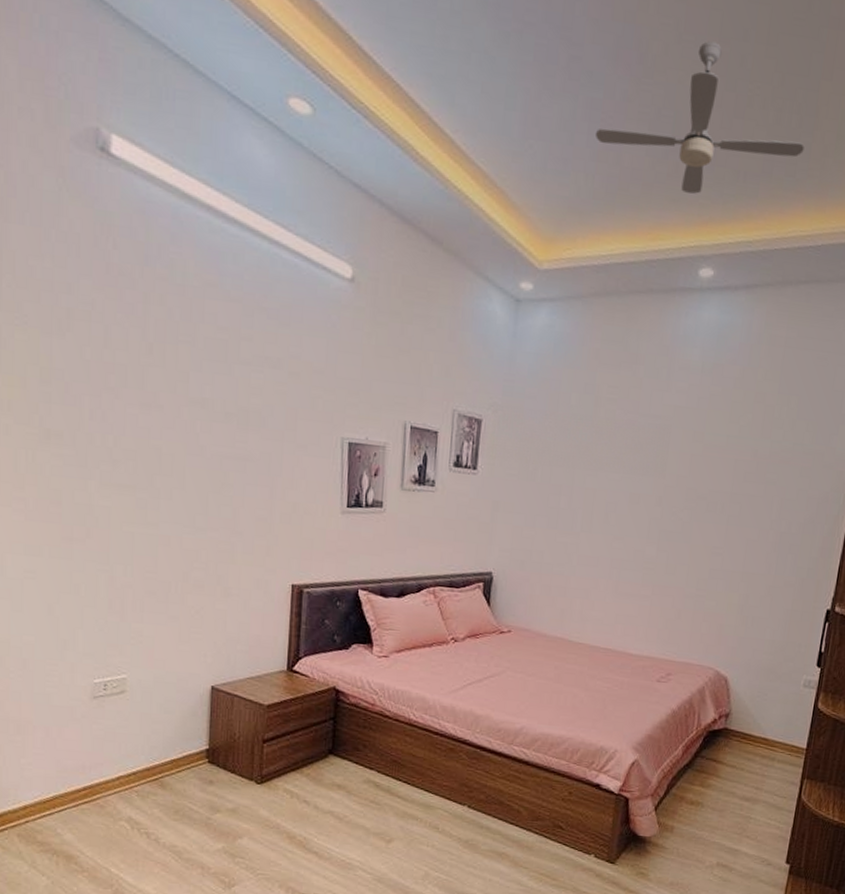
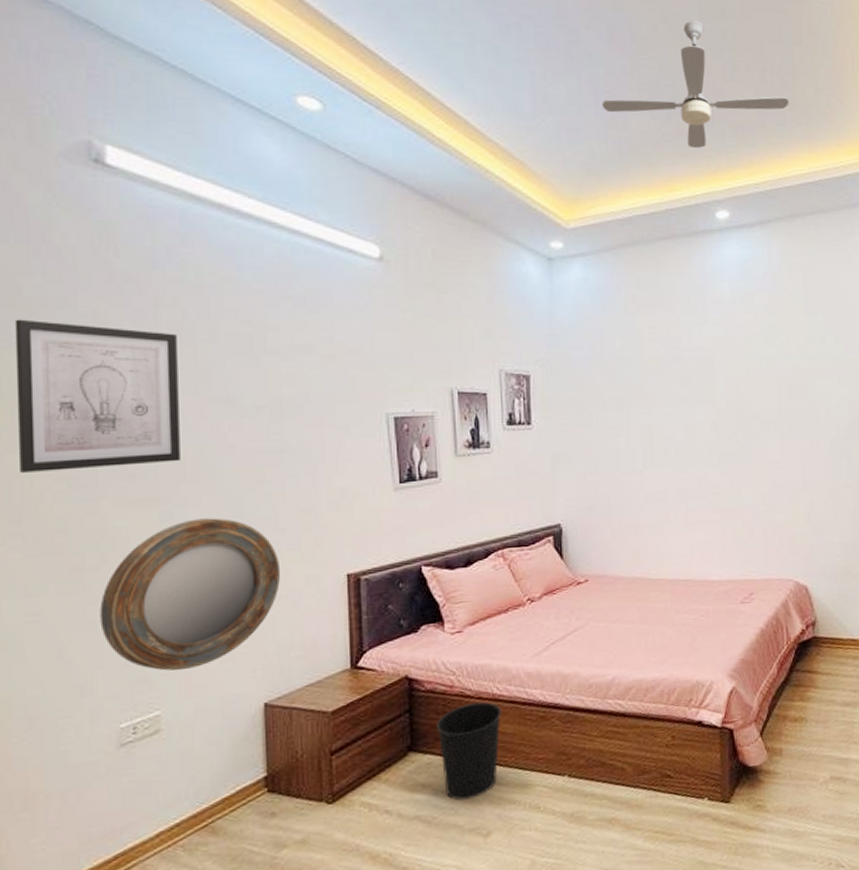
wall art: none [24,299,162,455] -> present [14,319,180,473]
home mirror: none [83,510,235,644] -> present [99,518,281,671]
wastebasket: none [356,723,416,807] -> present [437,702,502,801]

